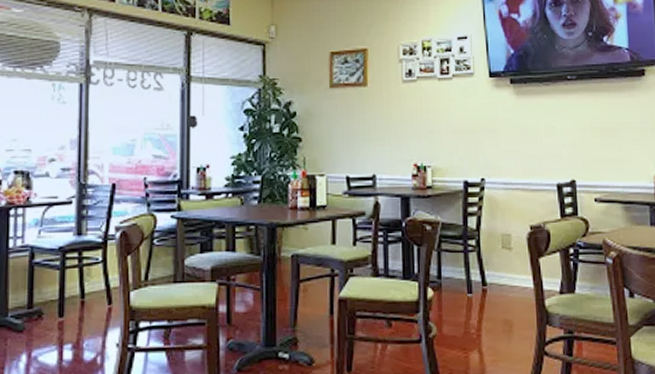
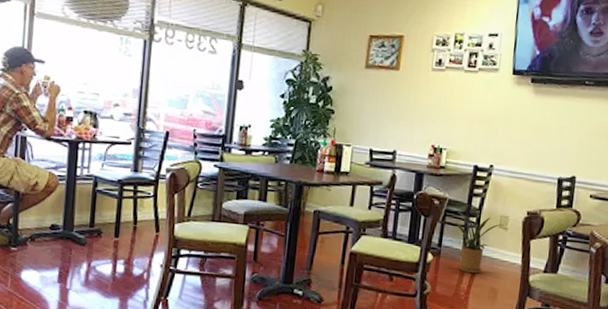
house plant: none [448,235,508,306] -> present [448,211,505,274]

